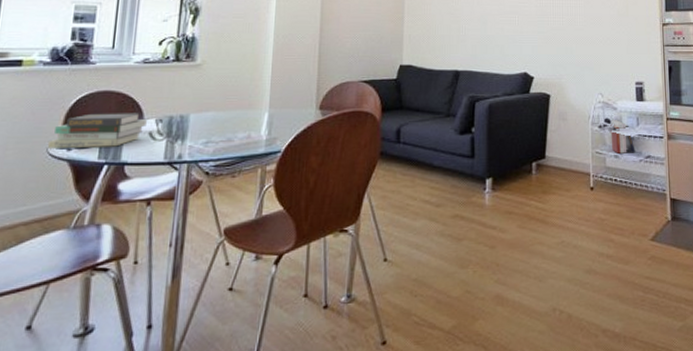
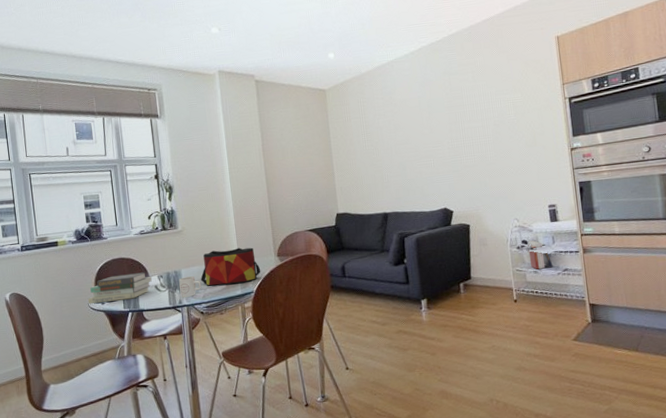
mug: none [182,124,214,152] -> present [179,276,202,298]
bag: none [214,94,296,140] -> present [201,247,261,287]

